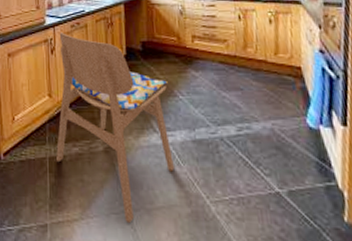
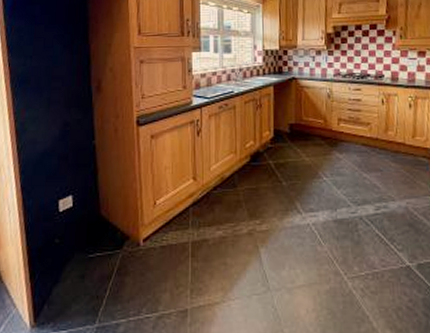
dining chair: present [56,33,174,224] -> none [199,114,316,304]

